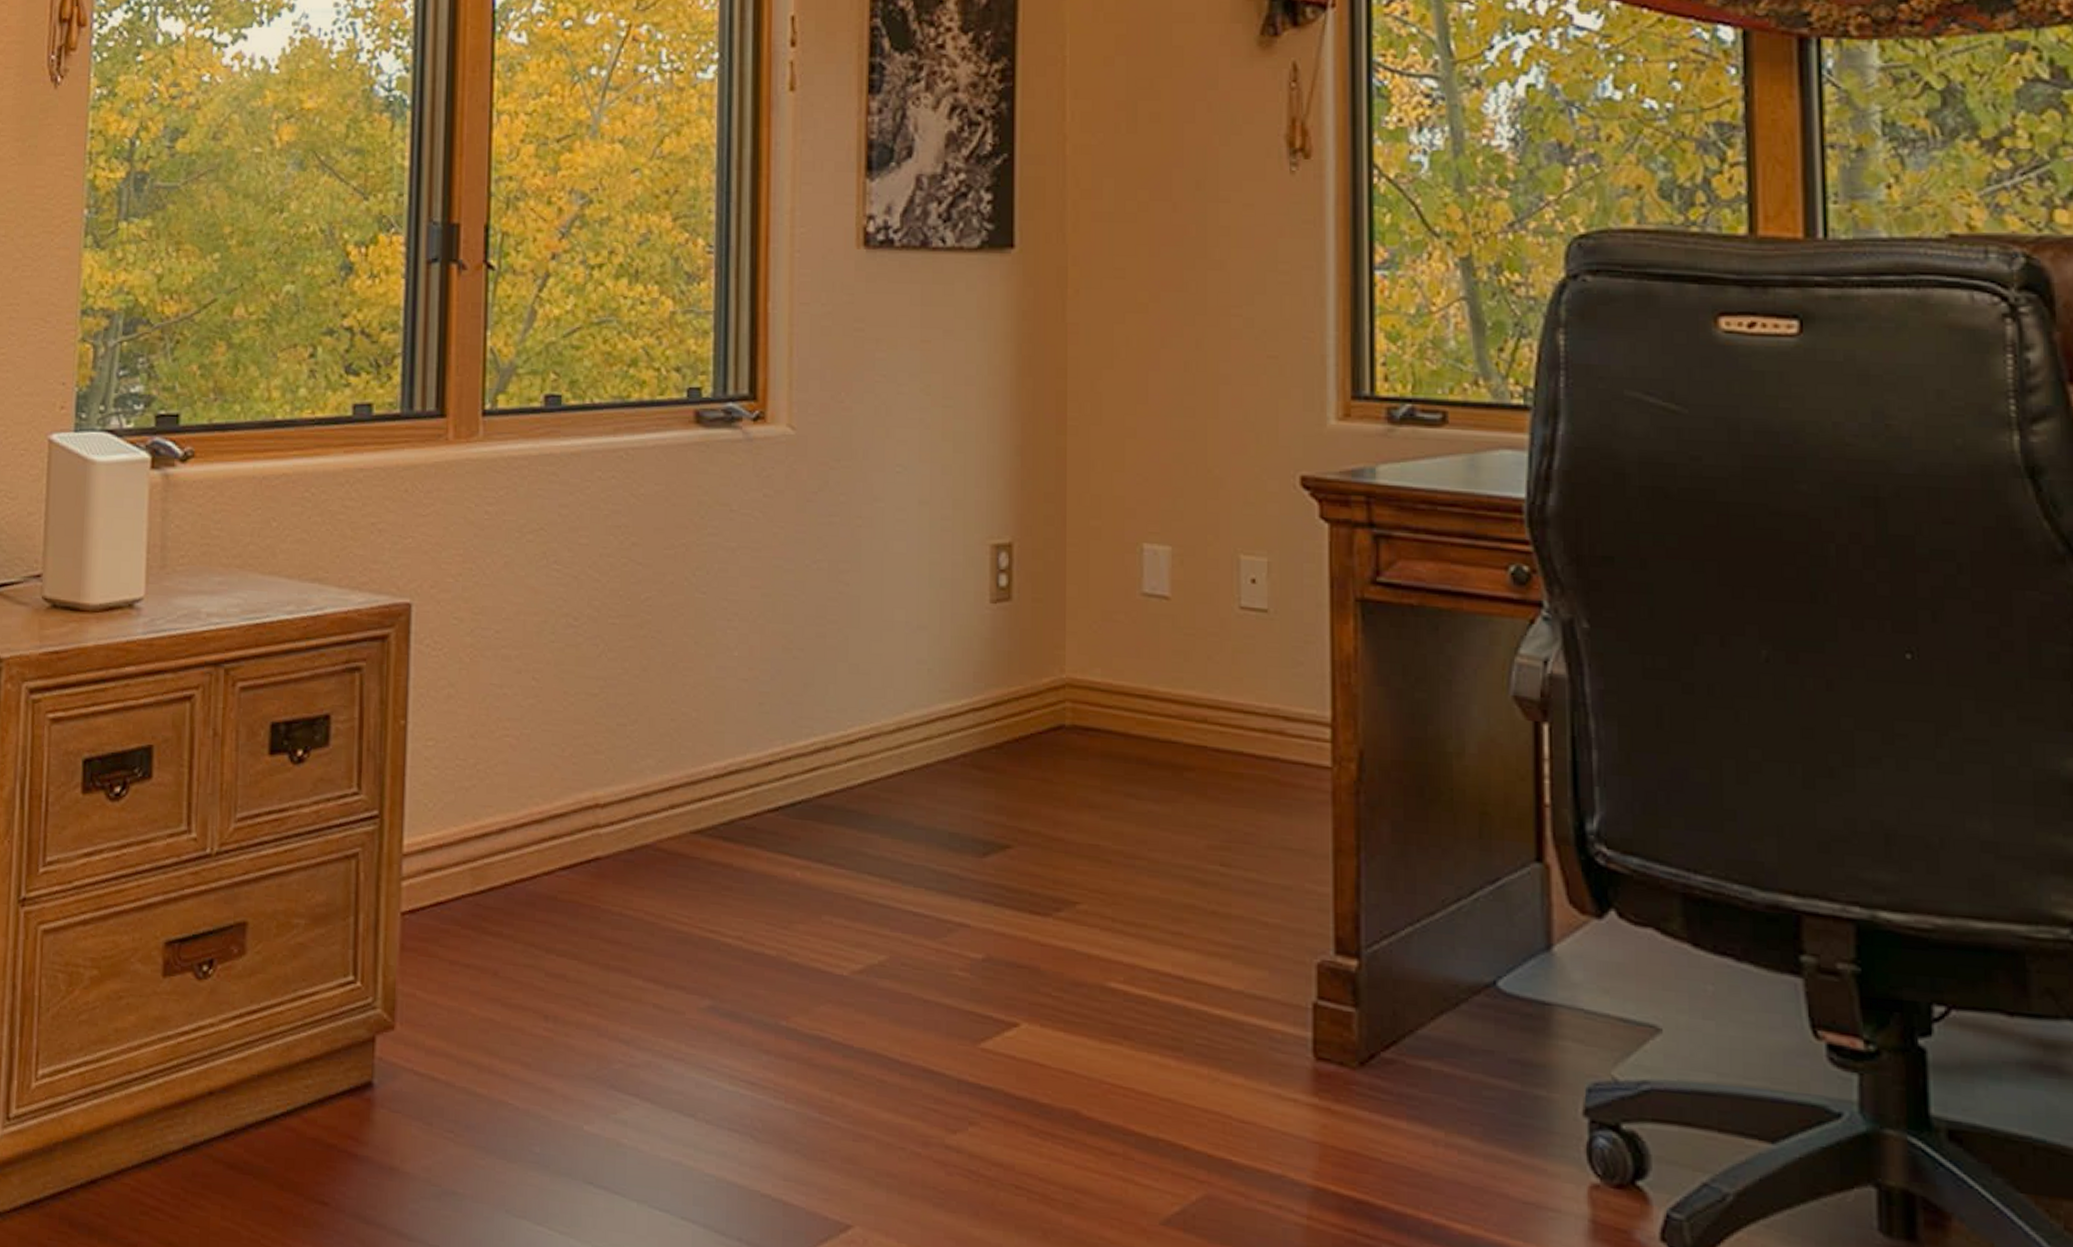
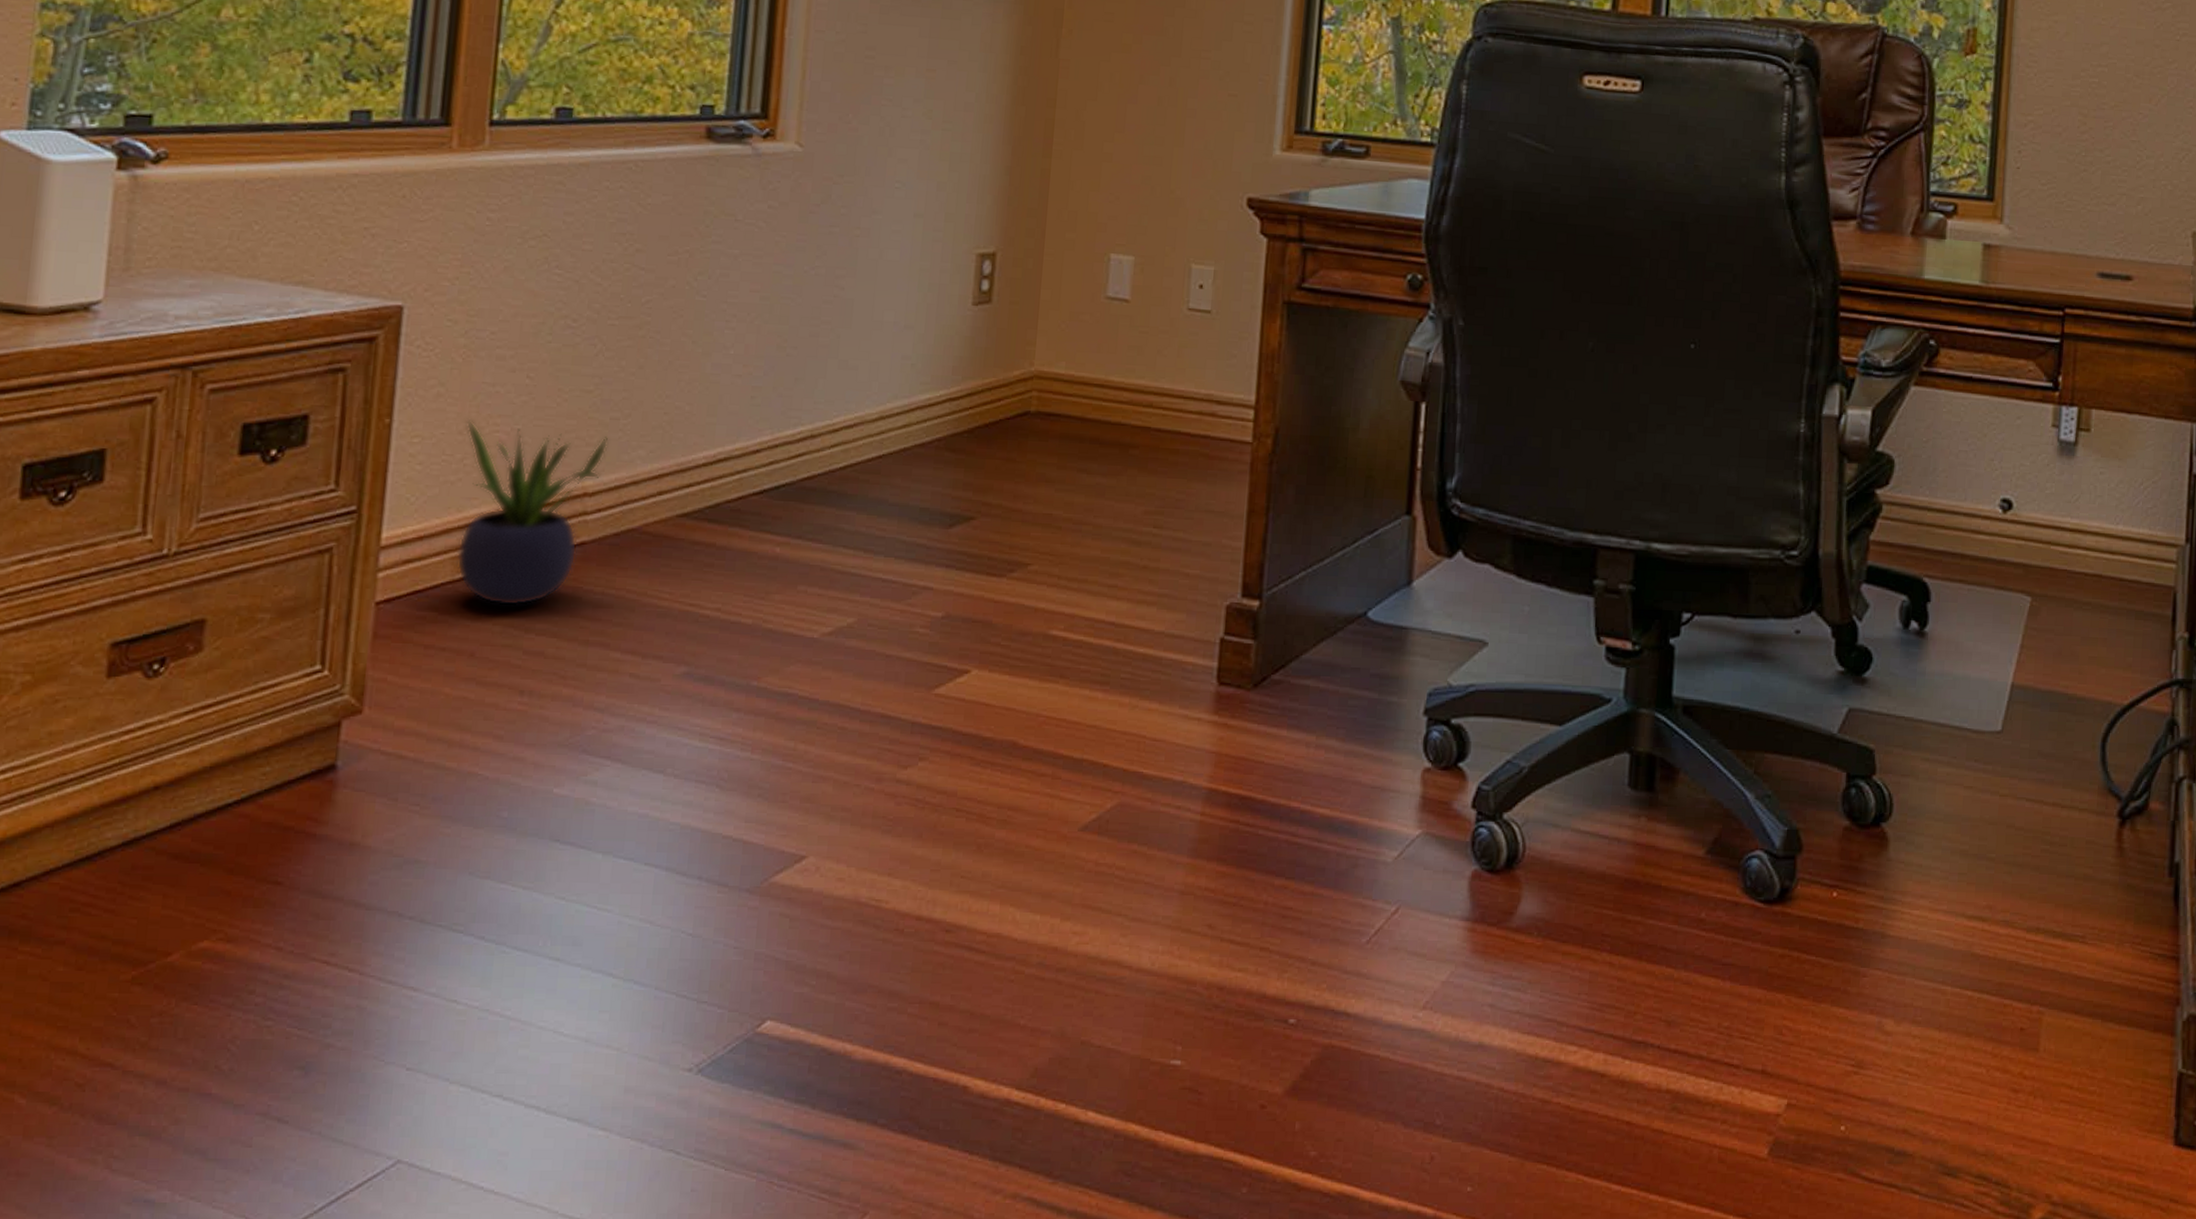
potted plant: none [475,722,617,924] -> present [456,419,609,606]

